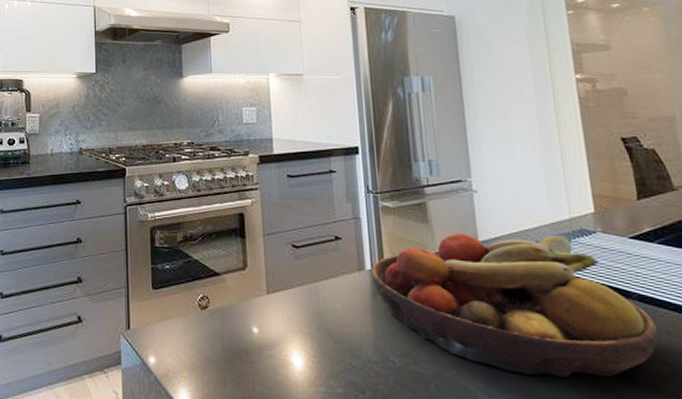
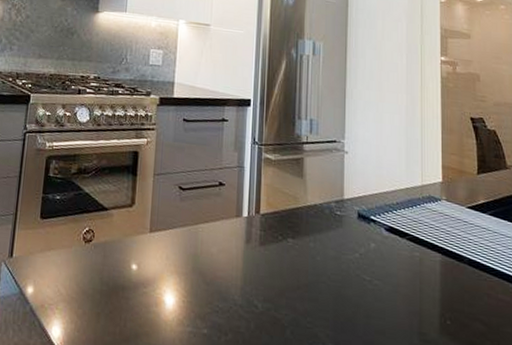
fruit bowl: present [370,233,659,378] -> none [246,189,480,333]

